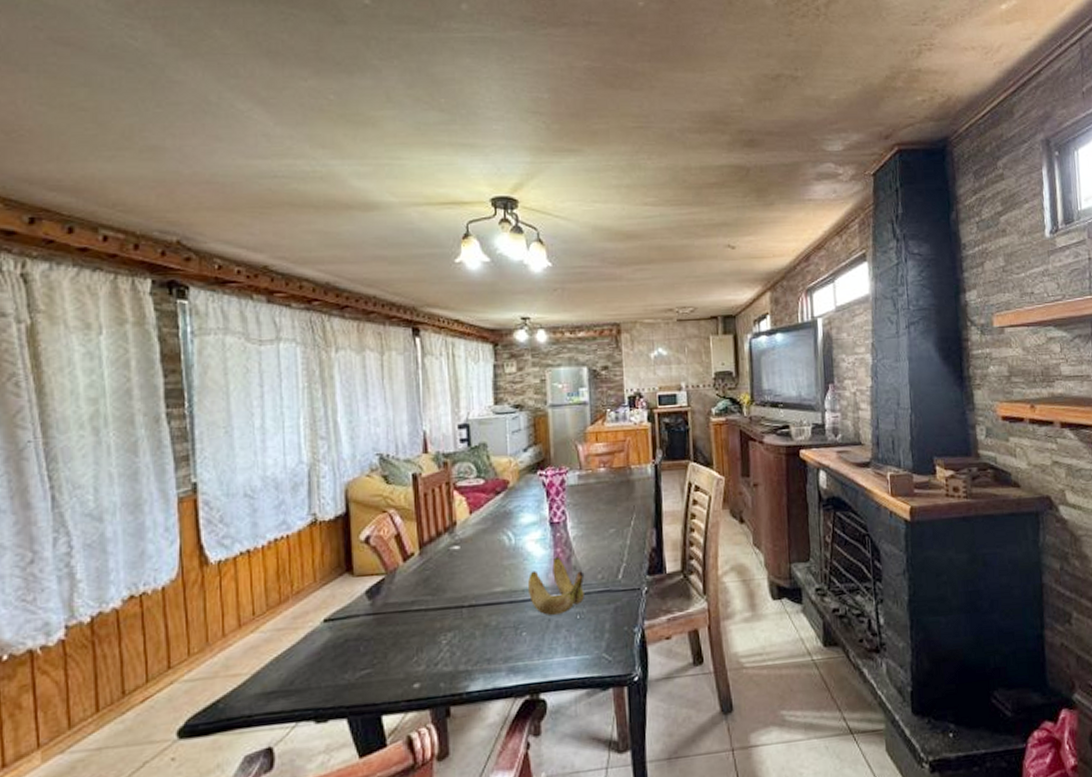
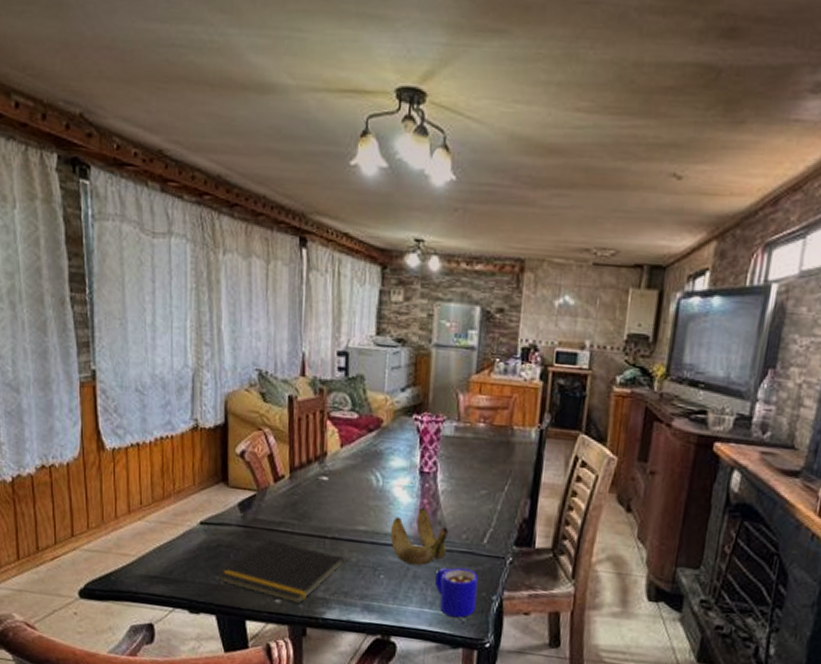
notepad: none [348,621,484,684] -> present [218,539,344,604]
mug: none [576,606,620,659] -> present [434,567,478,618]

